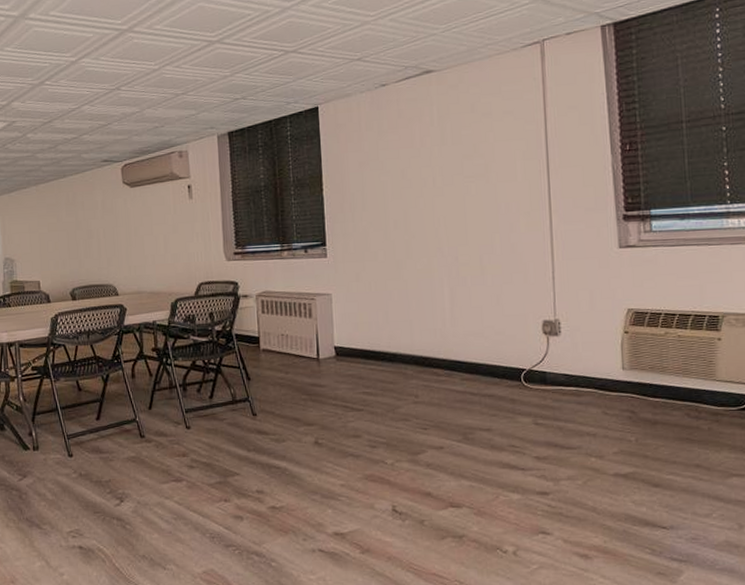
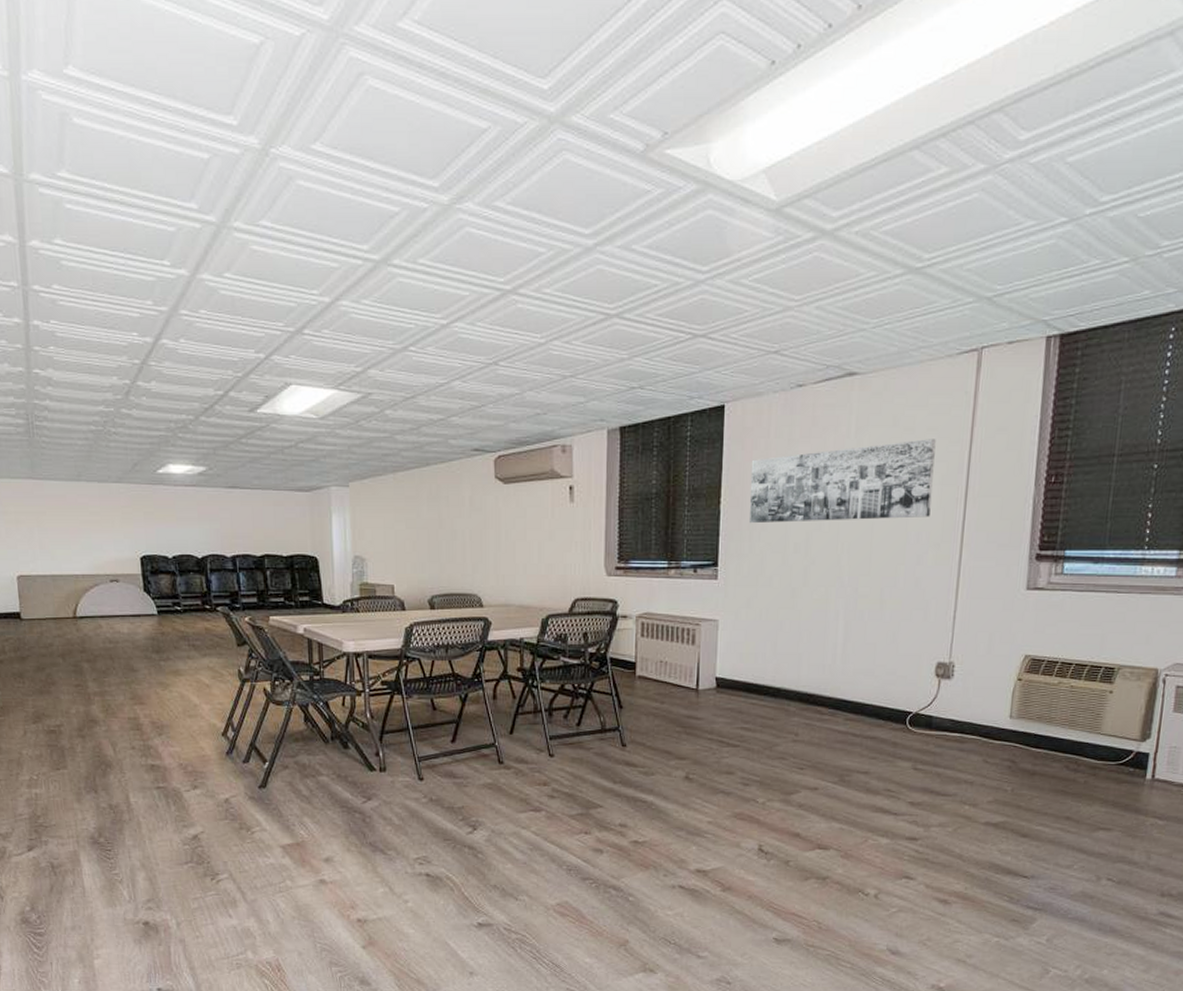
wall art: none [347,120,517,206] -> present [749,439,936,524]

